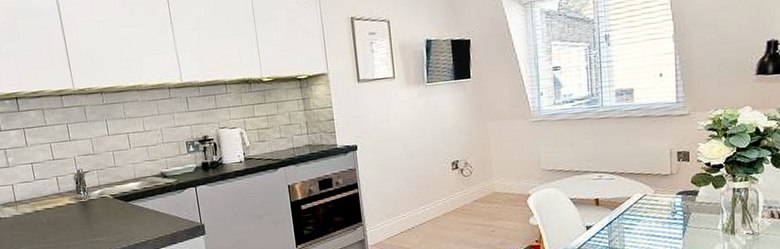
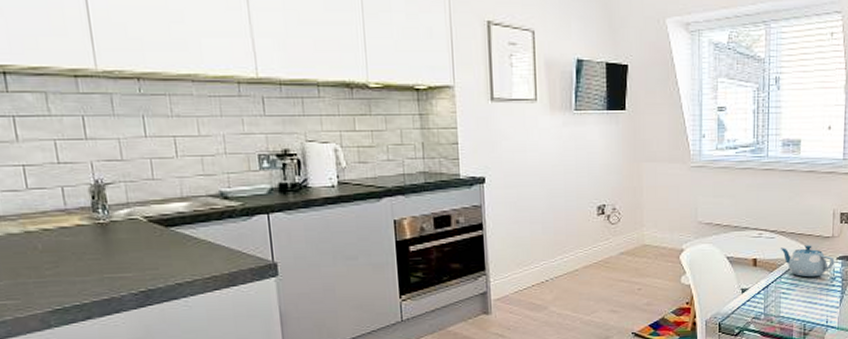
teapot: none [621,183,675,213] -> present [781,245,835,278]

